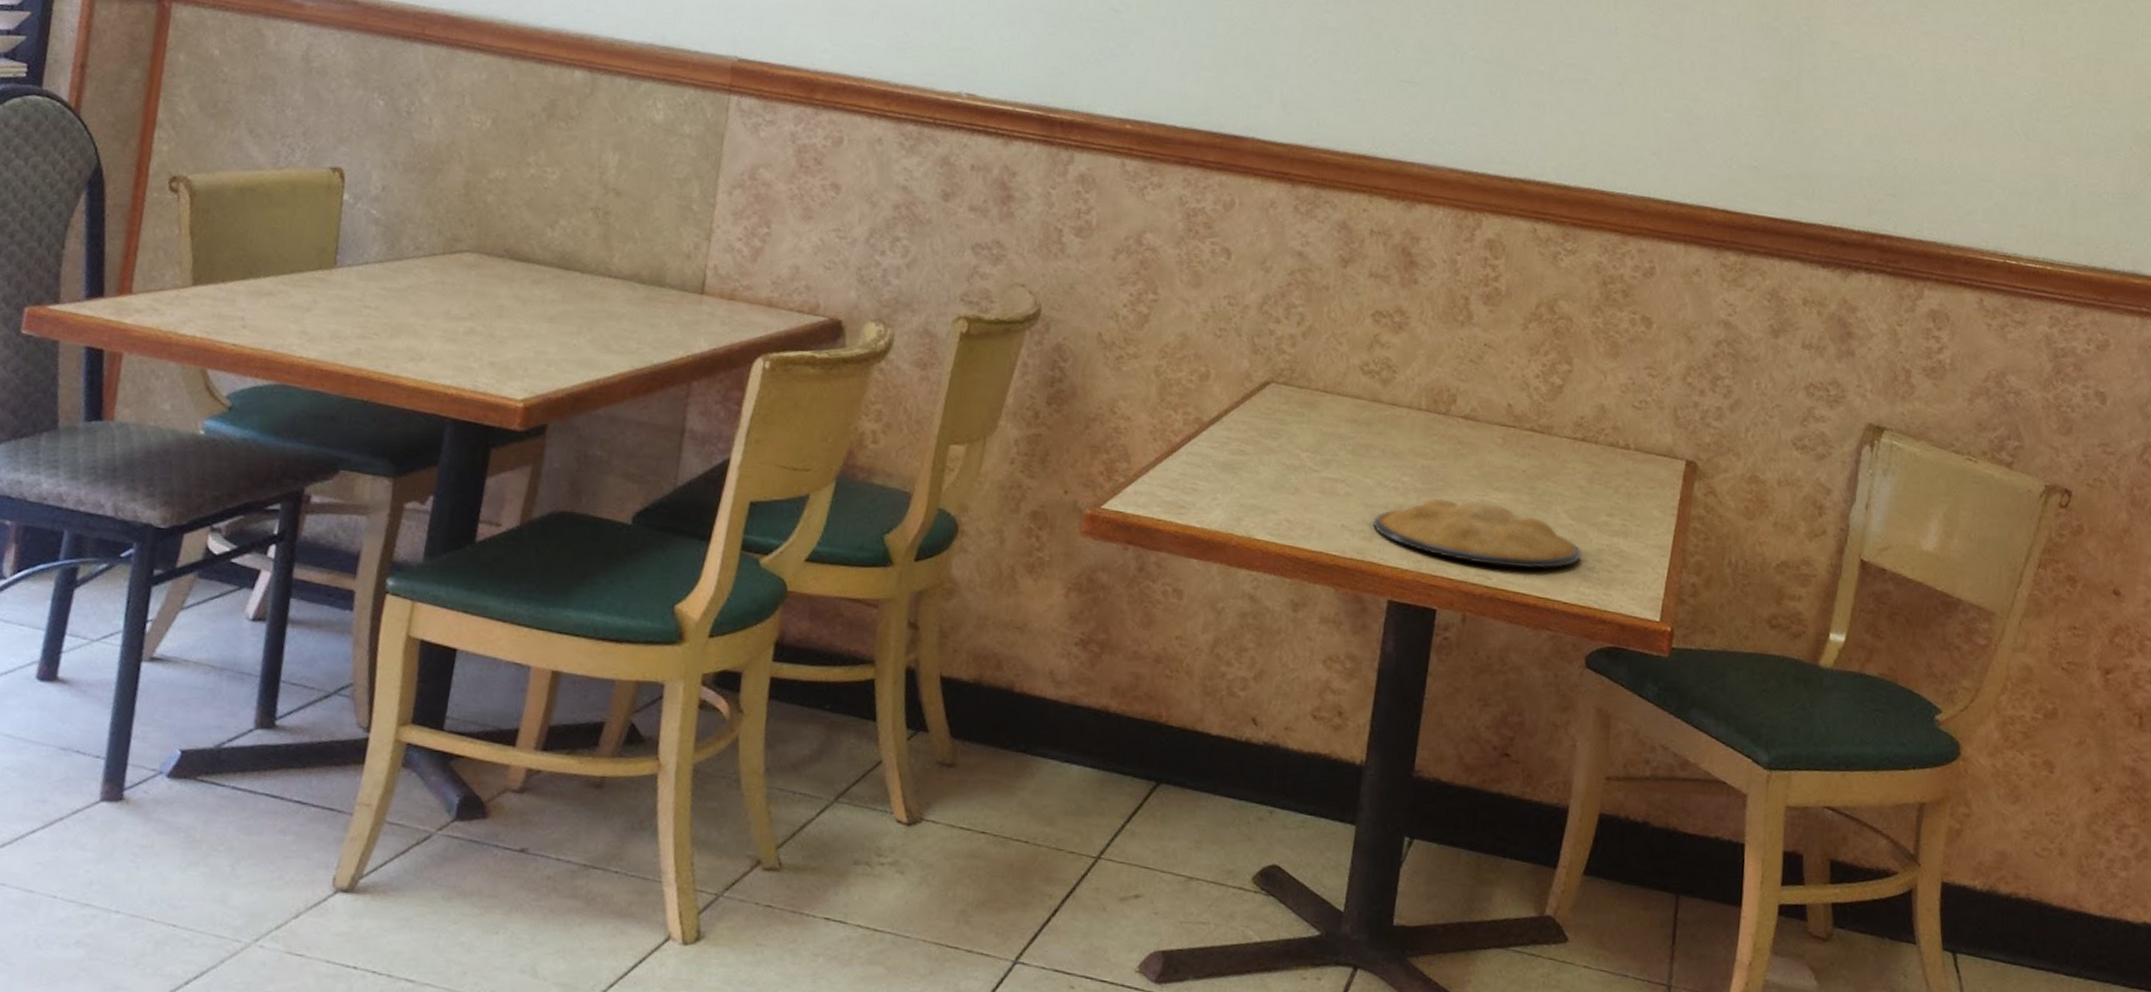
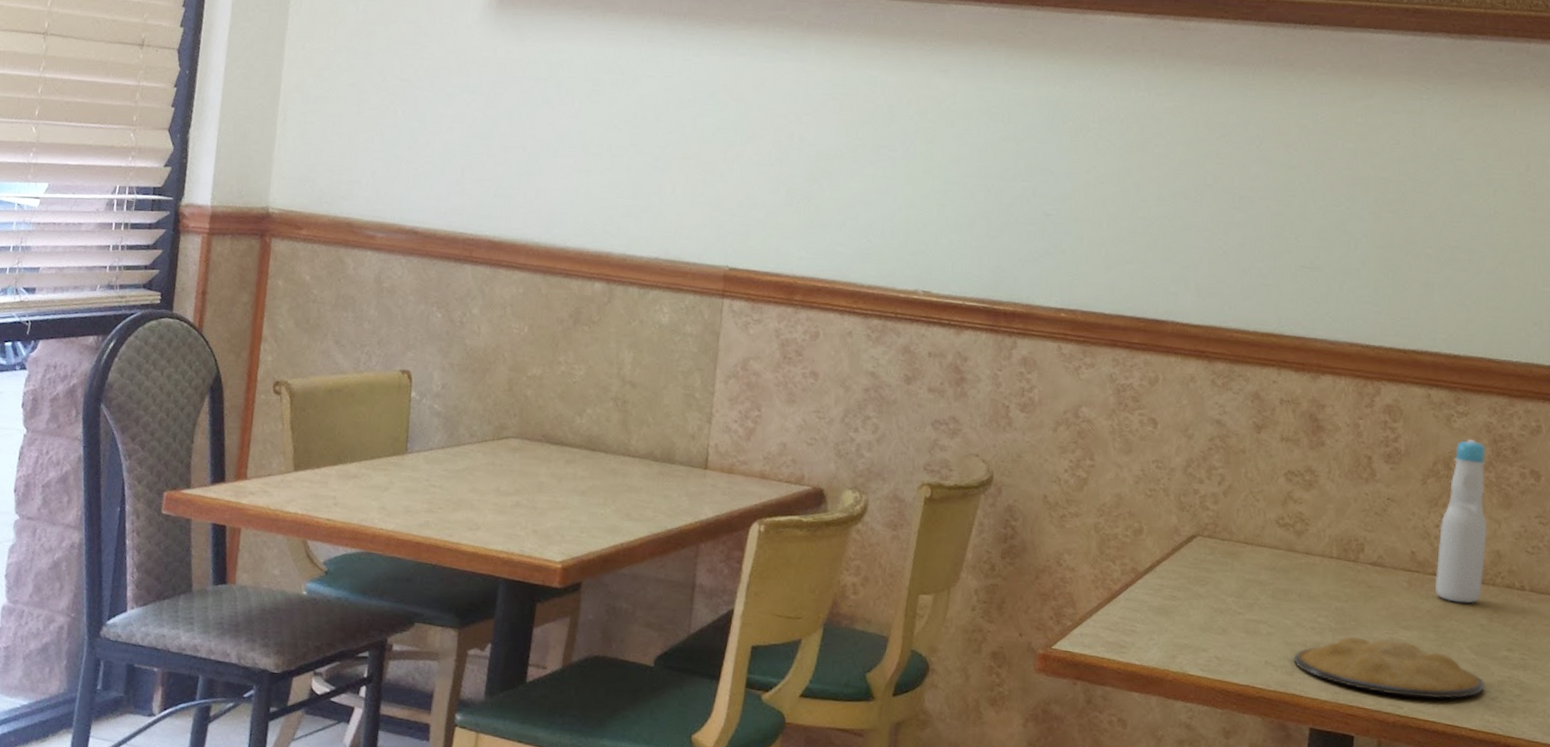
bottle: none [1531,279,1594,463] -> present [1434,438,1488,604]

